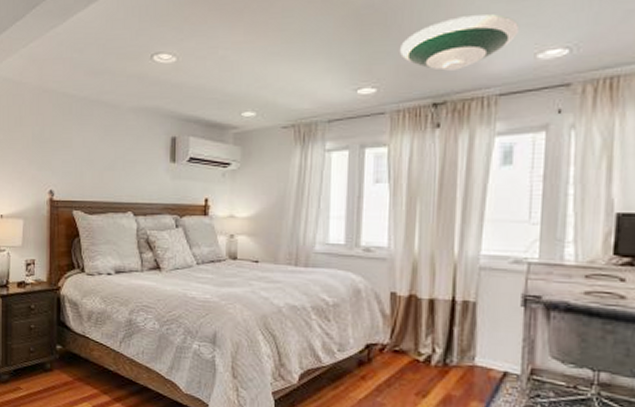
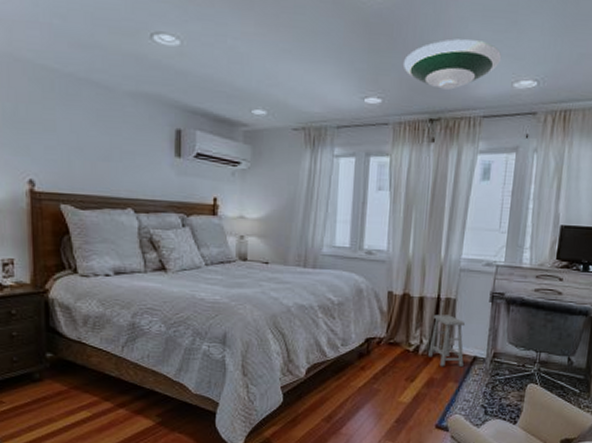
footstool: none [443,319,491,383] -> present [428,314,466,367]

